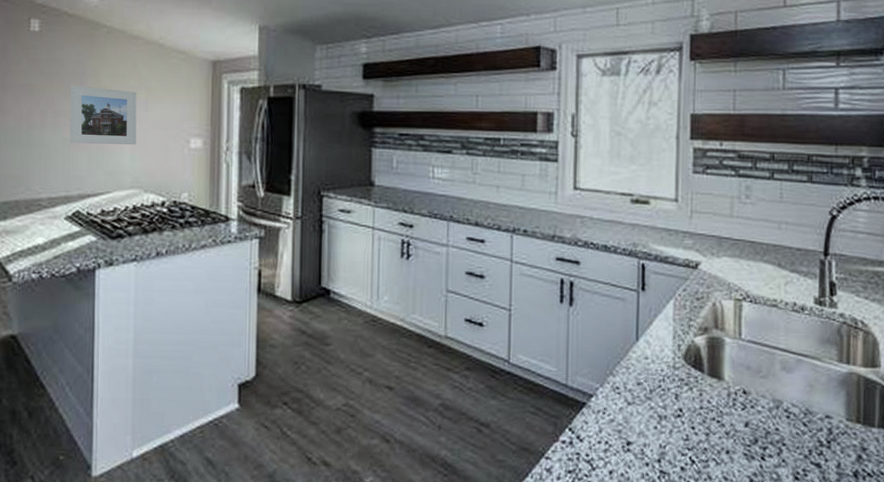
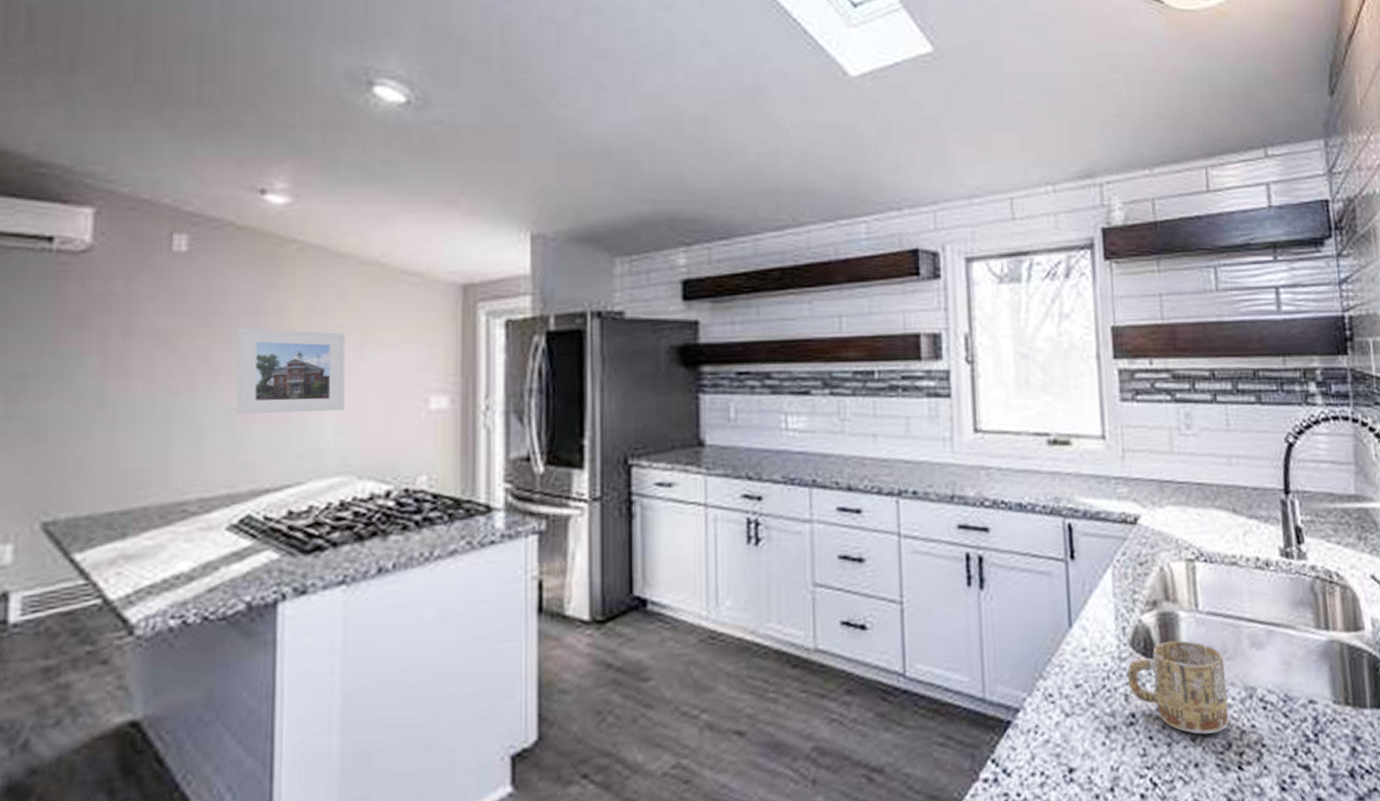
mug: none [679,359,759,431] -> present [1127,640,1229,735]

